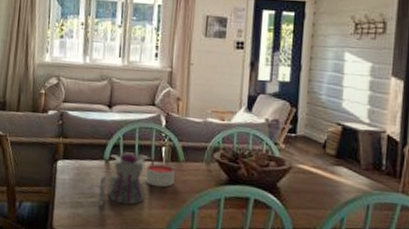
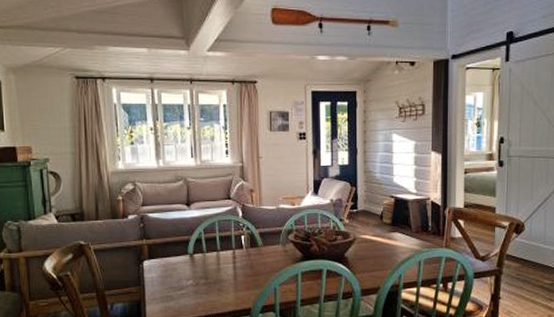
teapot: present [99,152,150,205] -> none [187,244,231,295]
candle: present [146,163,175,188] -> none [229,251,255,272]

